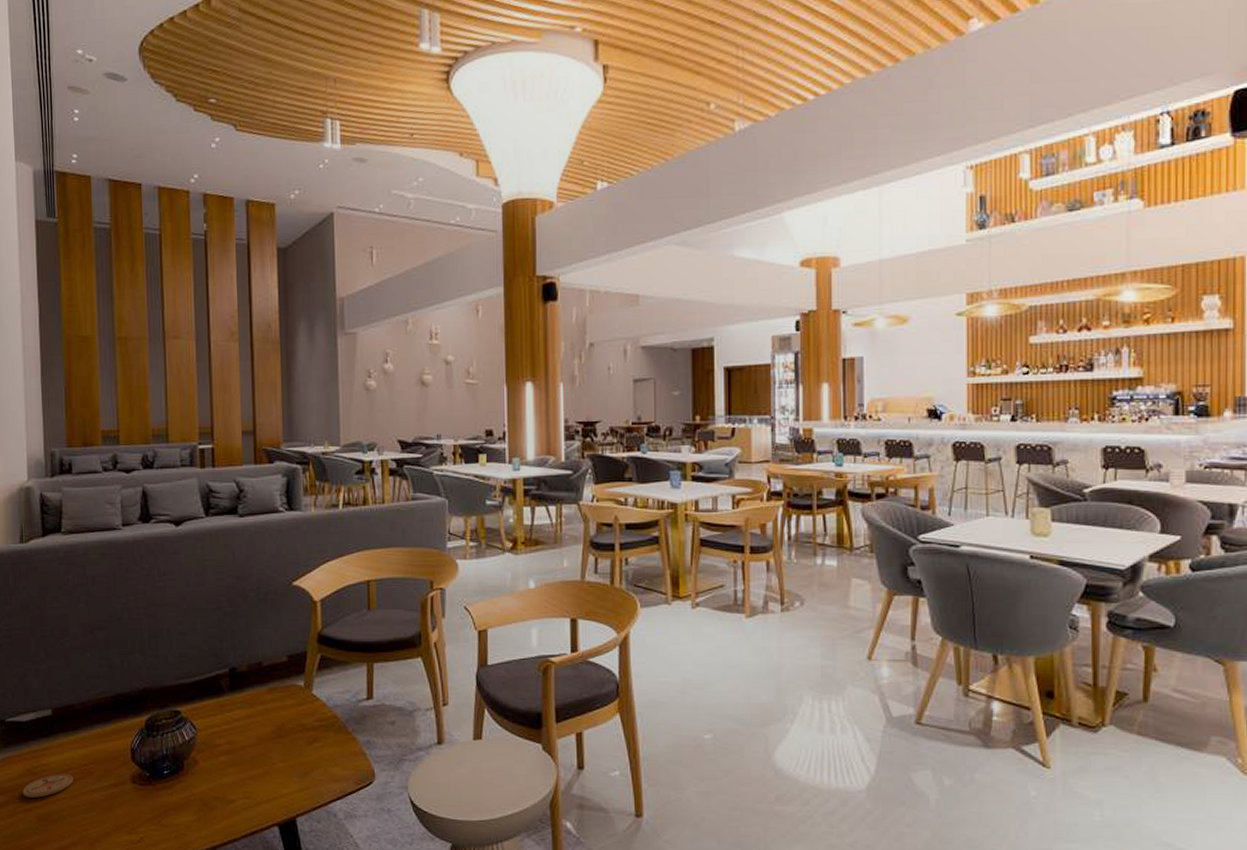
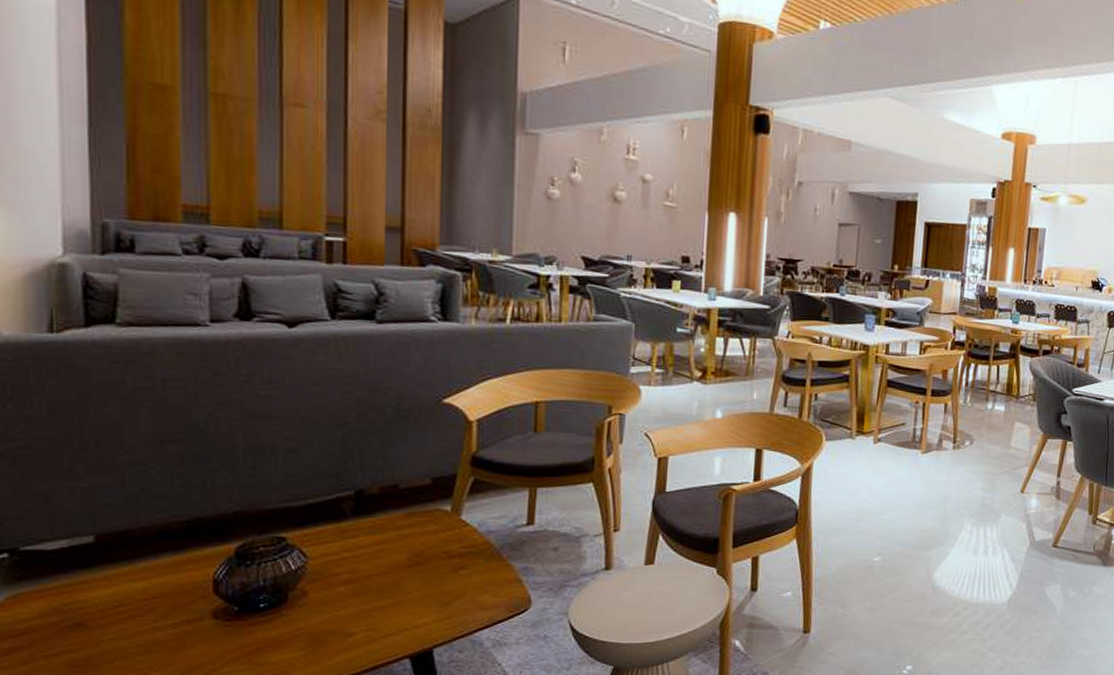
coaster: present [23,773,74,798] -> none [46,610,126,640]

